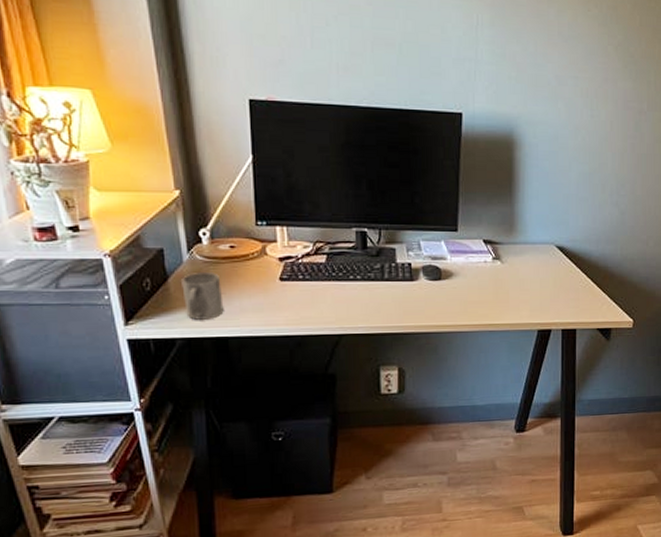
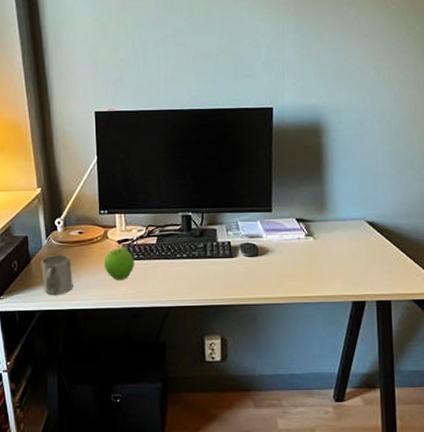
fruit: none [261,263,300,303] -> present [103,245,135,280]

